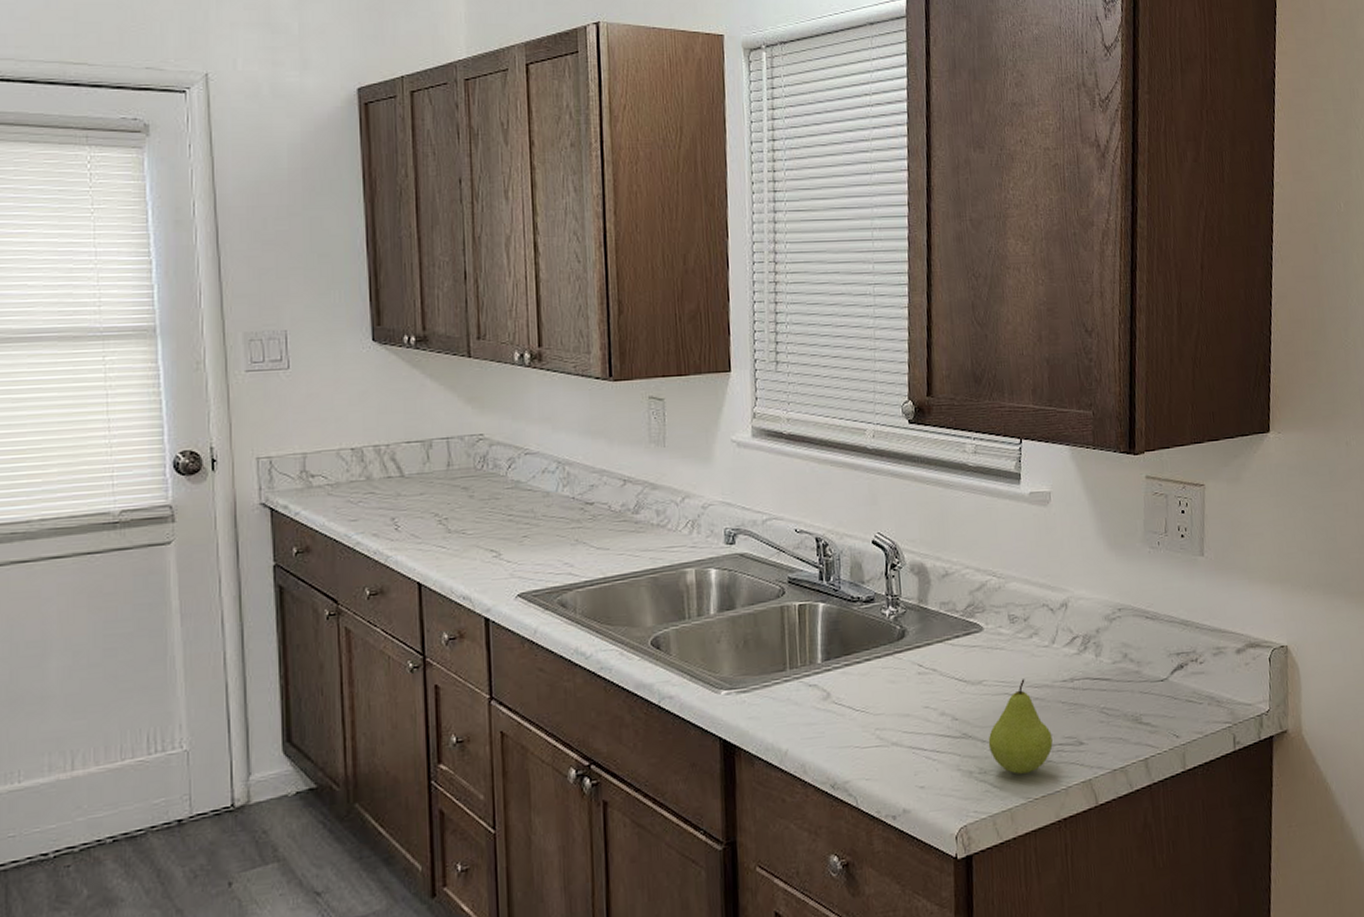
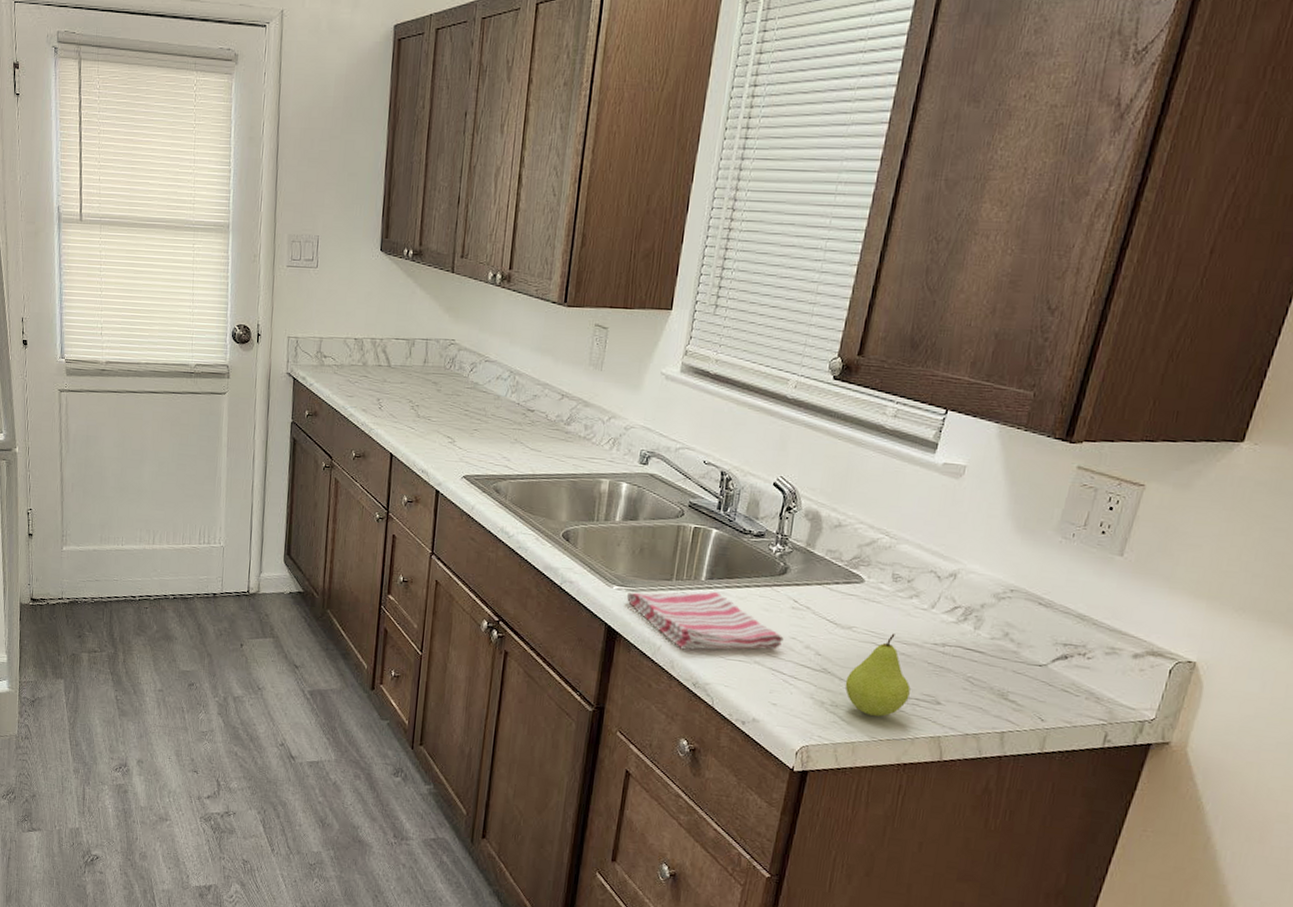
dish towel: none [737,672,917,749] -> present [626,591,784,650]

